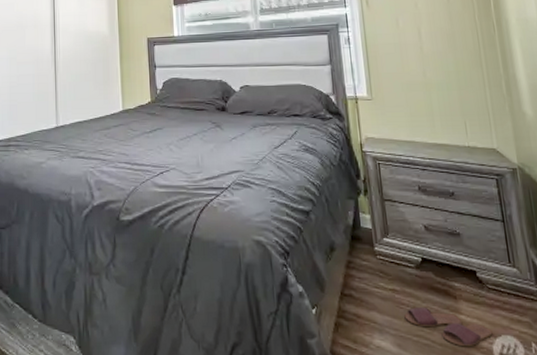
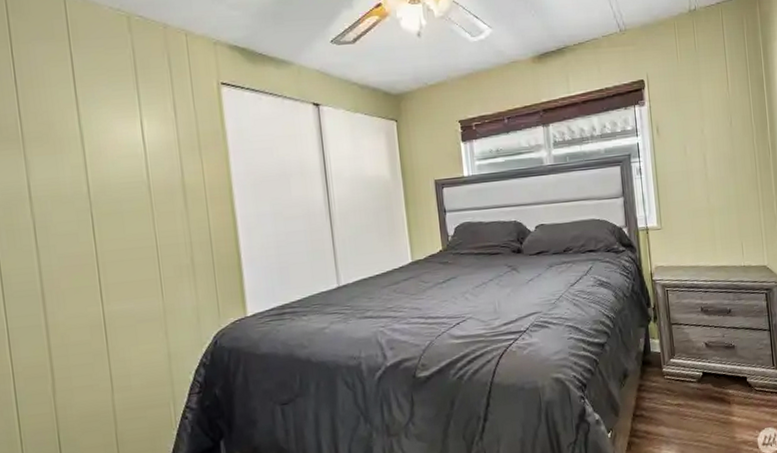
slippers: present [404,307,493,347] -> none [687,415,758,444]

